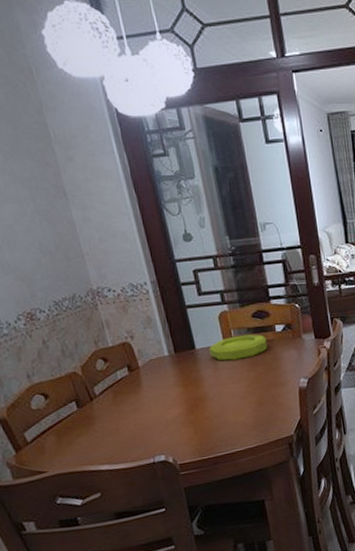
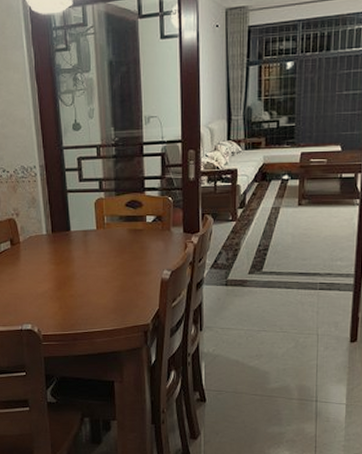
bowl: present [209,334,268,361] -> none [83,222,136,245]

